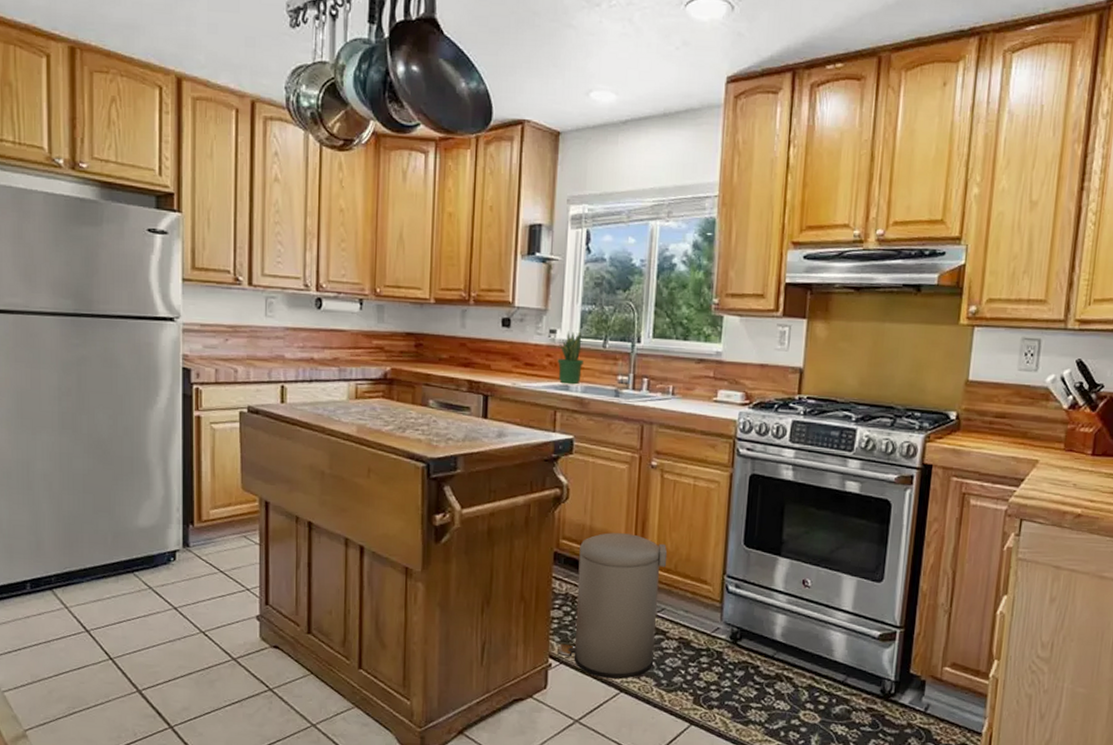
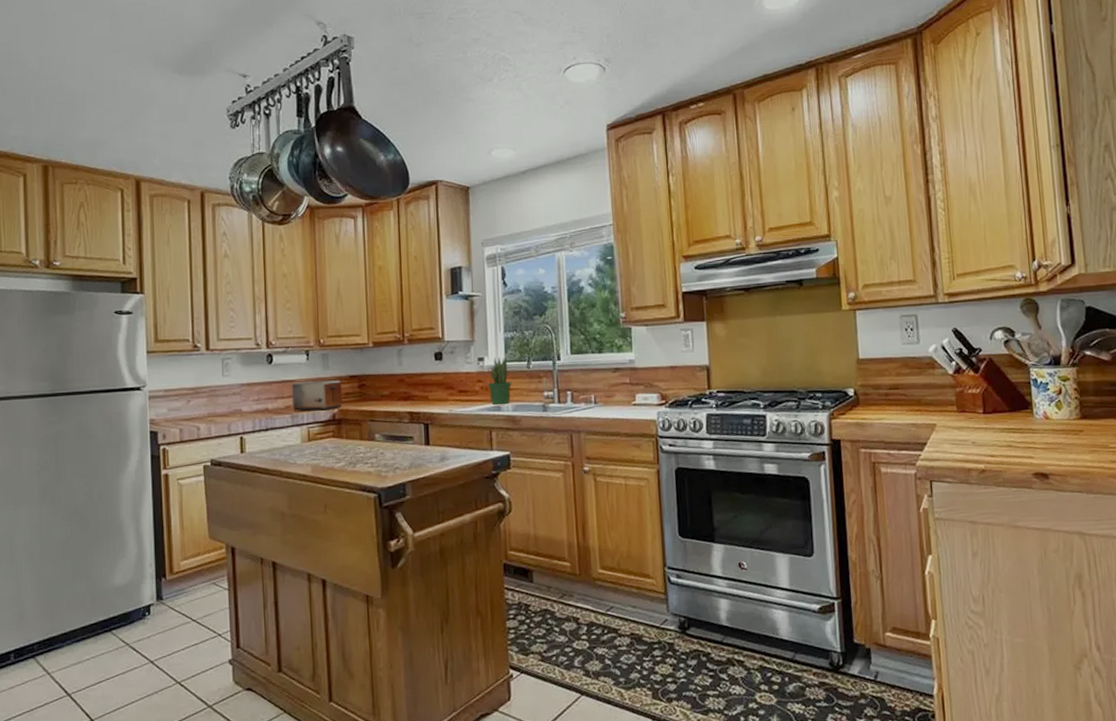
toaster: none [340,332,396,368] -> present [291,380,342,412]
pedal bin: present [559,532,668,679] -> none [518,538,610,682]

